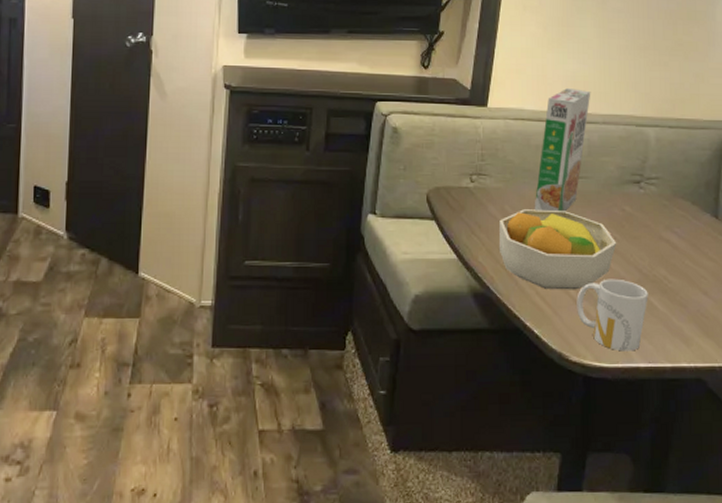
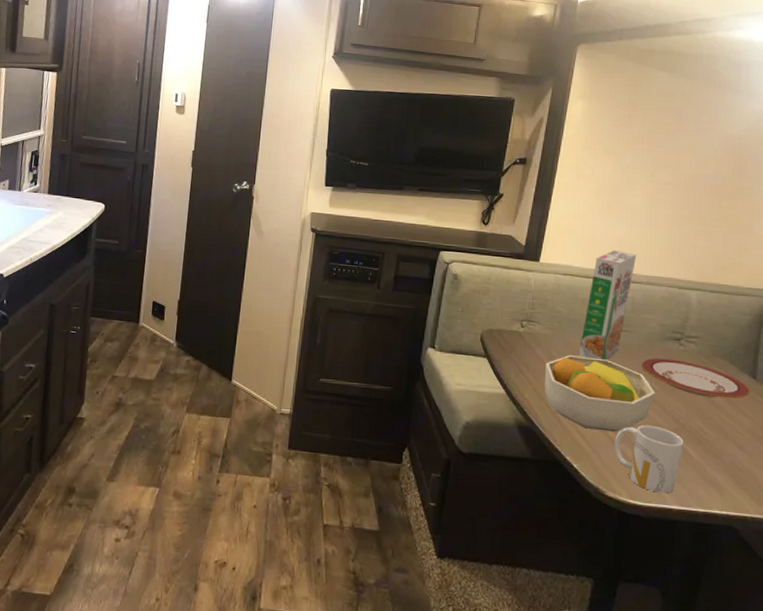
plate: none [601,204,713,242] -> present [641,358,750,400]

